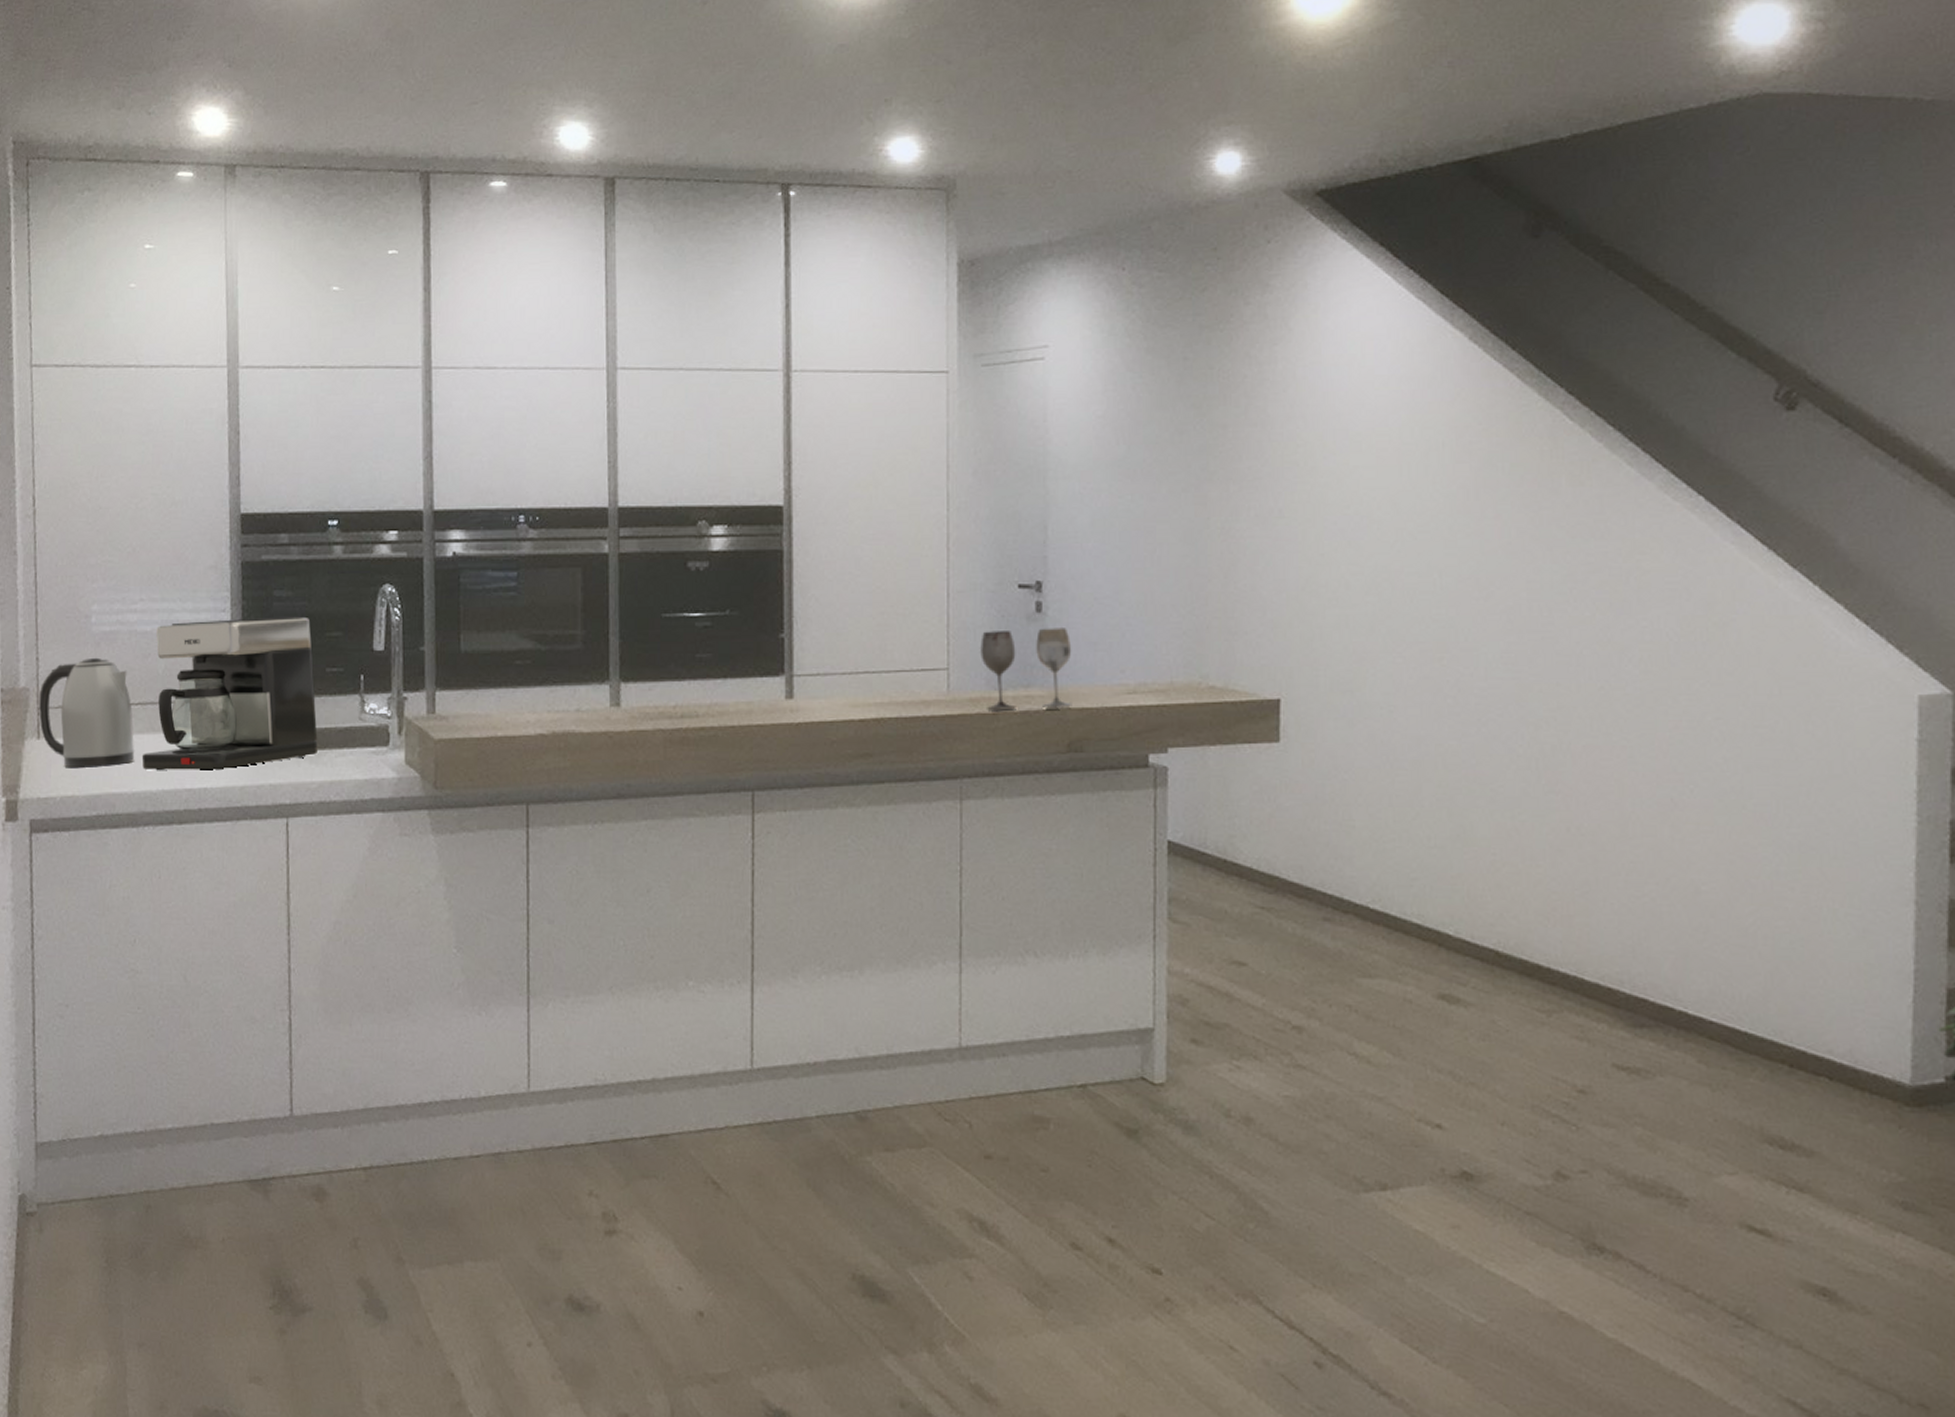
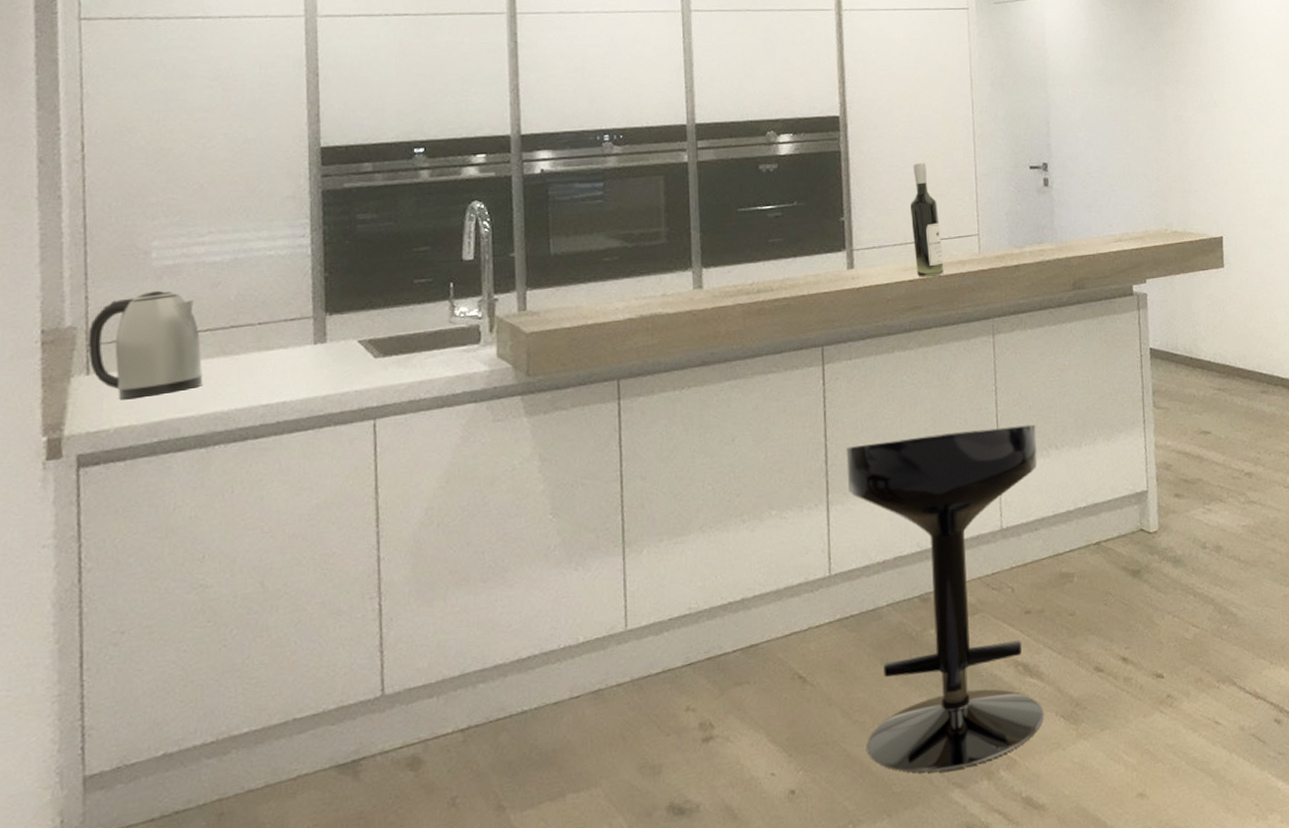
coffee maker: present [141,616,318,771] -> none [211,235,406,392]
bar stool: none [776,917,1010,1331] -> present [846,424,1044,773]
bottle: none [865,571,903,717] -> present [911,162,944,277]
wineglass: present [980,628,1073,710] -> none [1003,196,1075,264]

